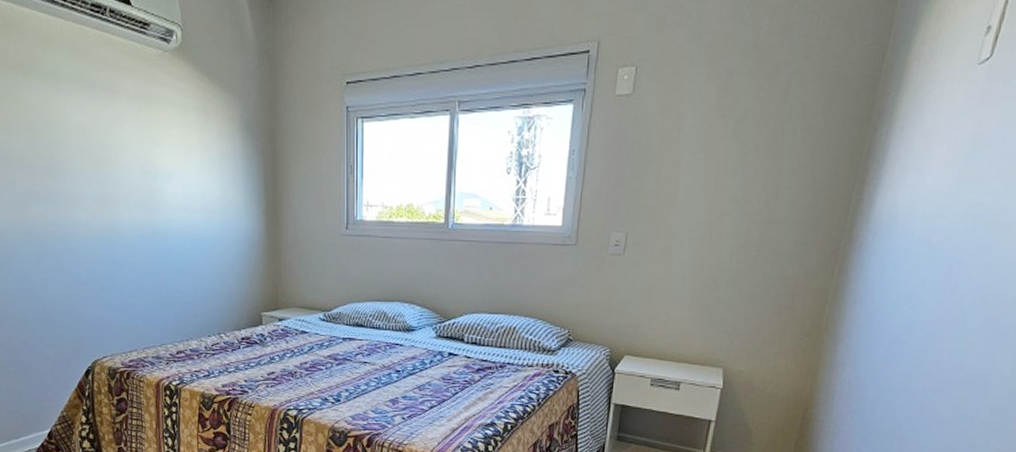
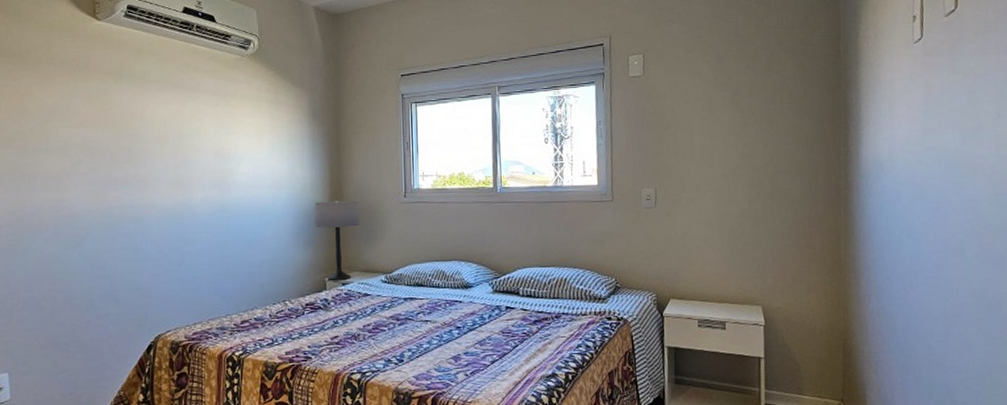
table lamp: none [249,228,297,315] -> present [315,200,360,280]

